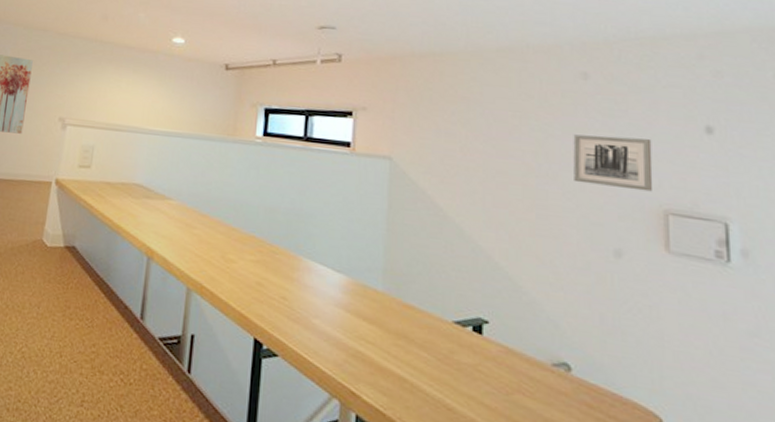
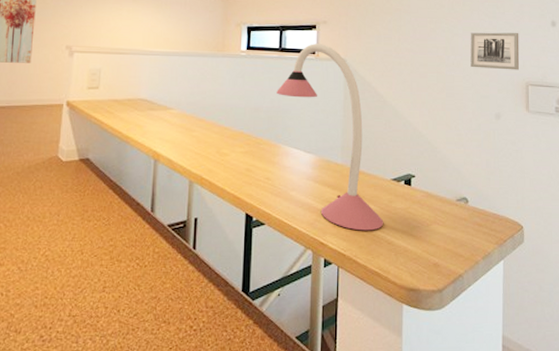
desk lamp: none [299,134,442,388] -> present [276,43,384,231]

